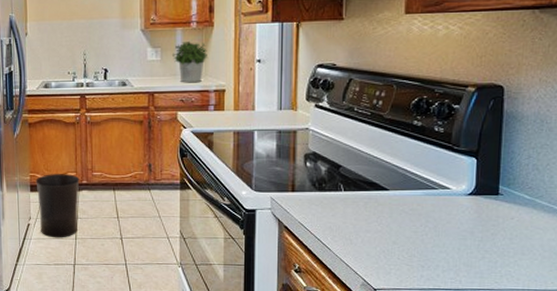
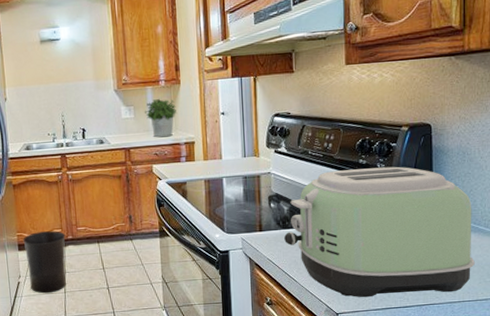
toaster: none [319,131,548,278] -> present [284,166,475,298]

